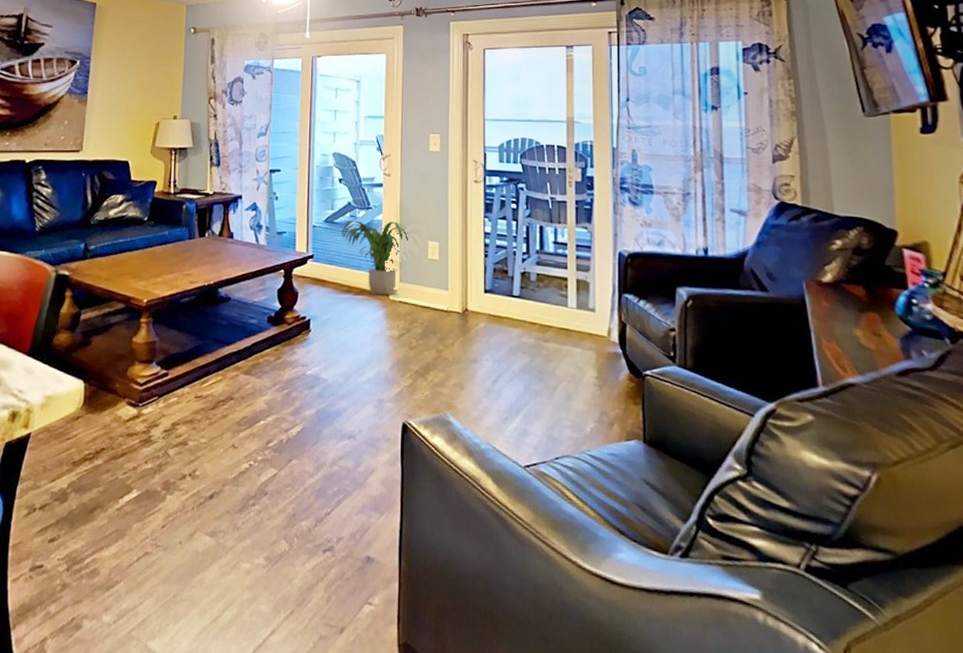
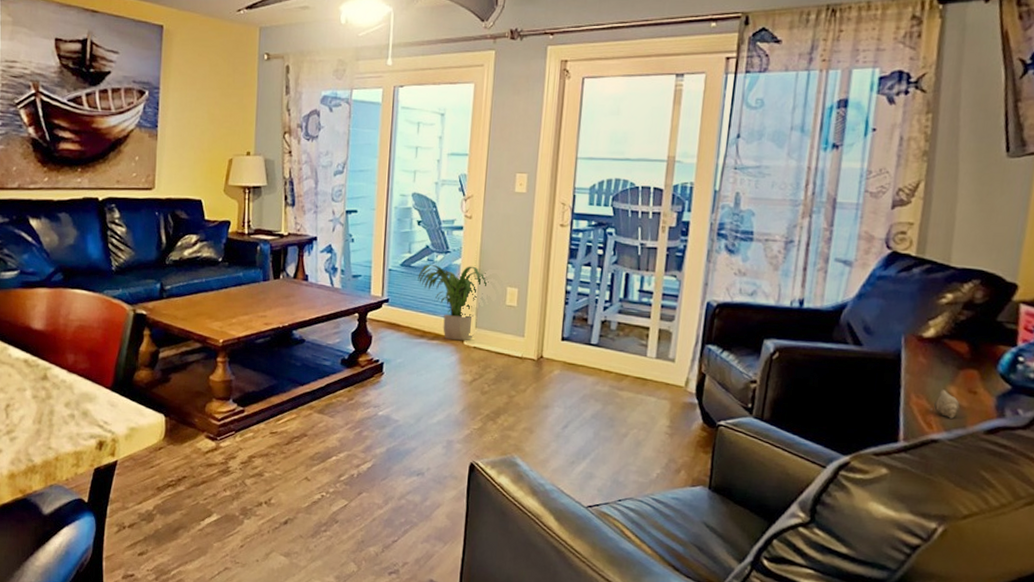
seashell: none [841,332,868,362] -> present [930,388,960,419]

